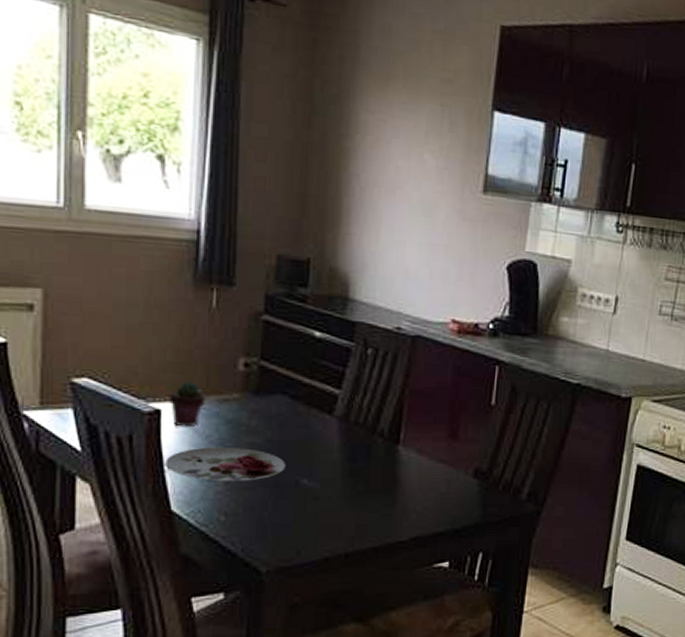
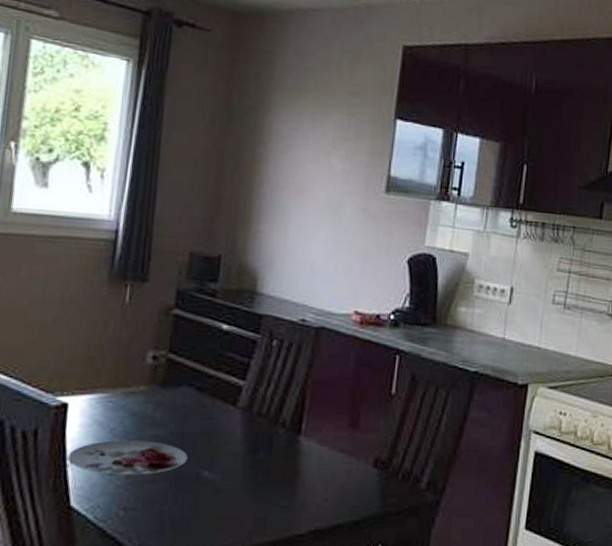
potted succulent: present [169,381,206,428] -> none [76,374,113,421]

